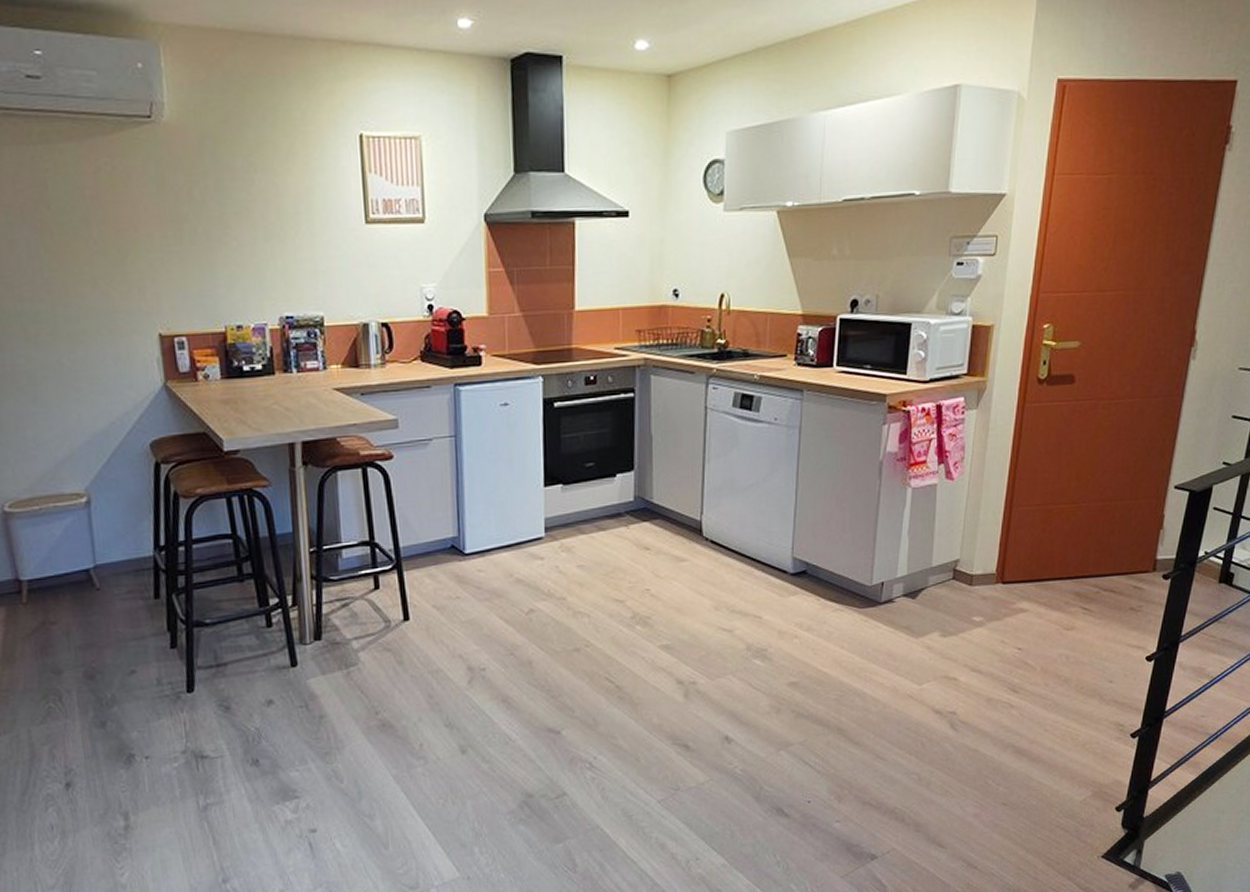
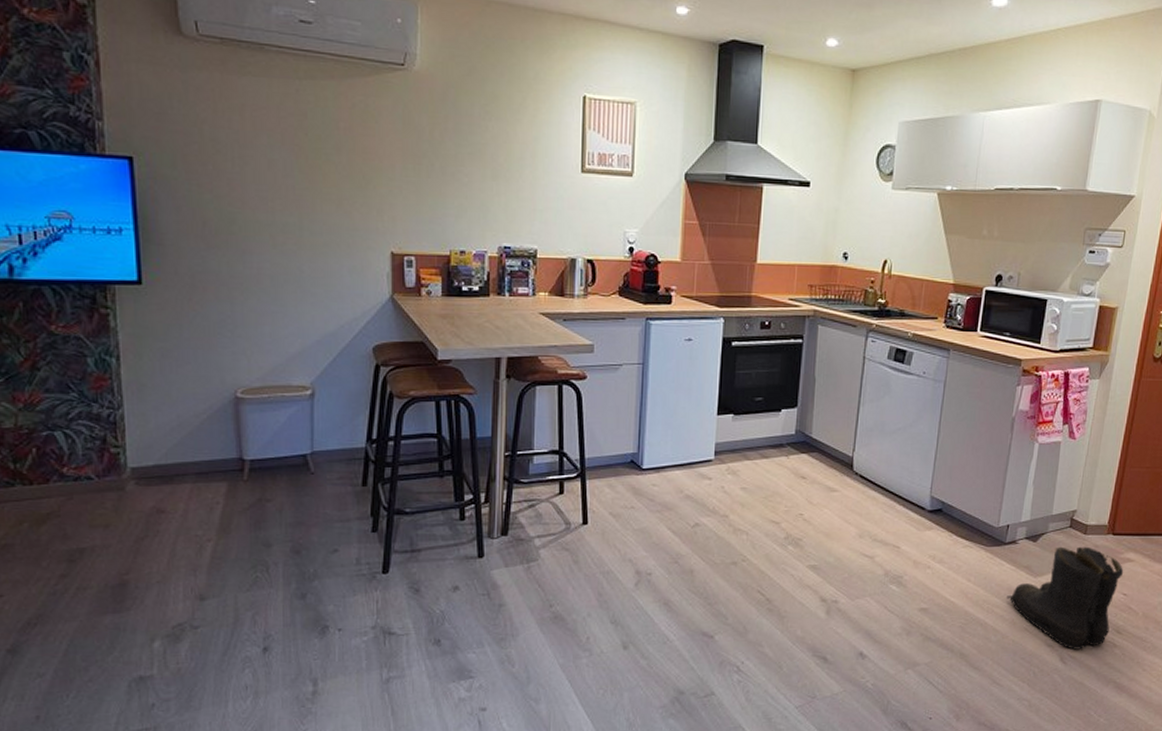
boots: none [886,598,1017,715] -> present [1007,546,1124,650]

